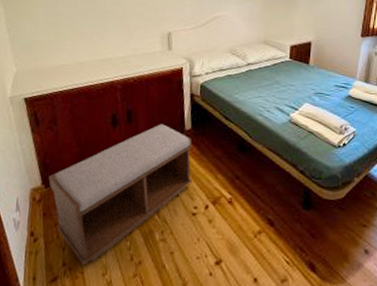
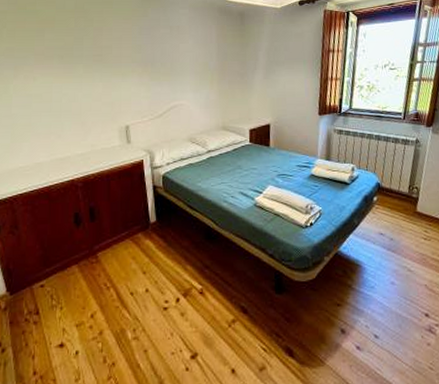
bench: present [49,124,192,265] -> none [13,219,161,372]

